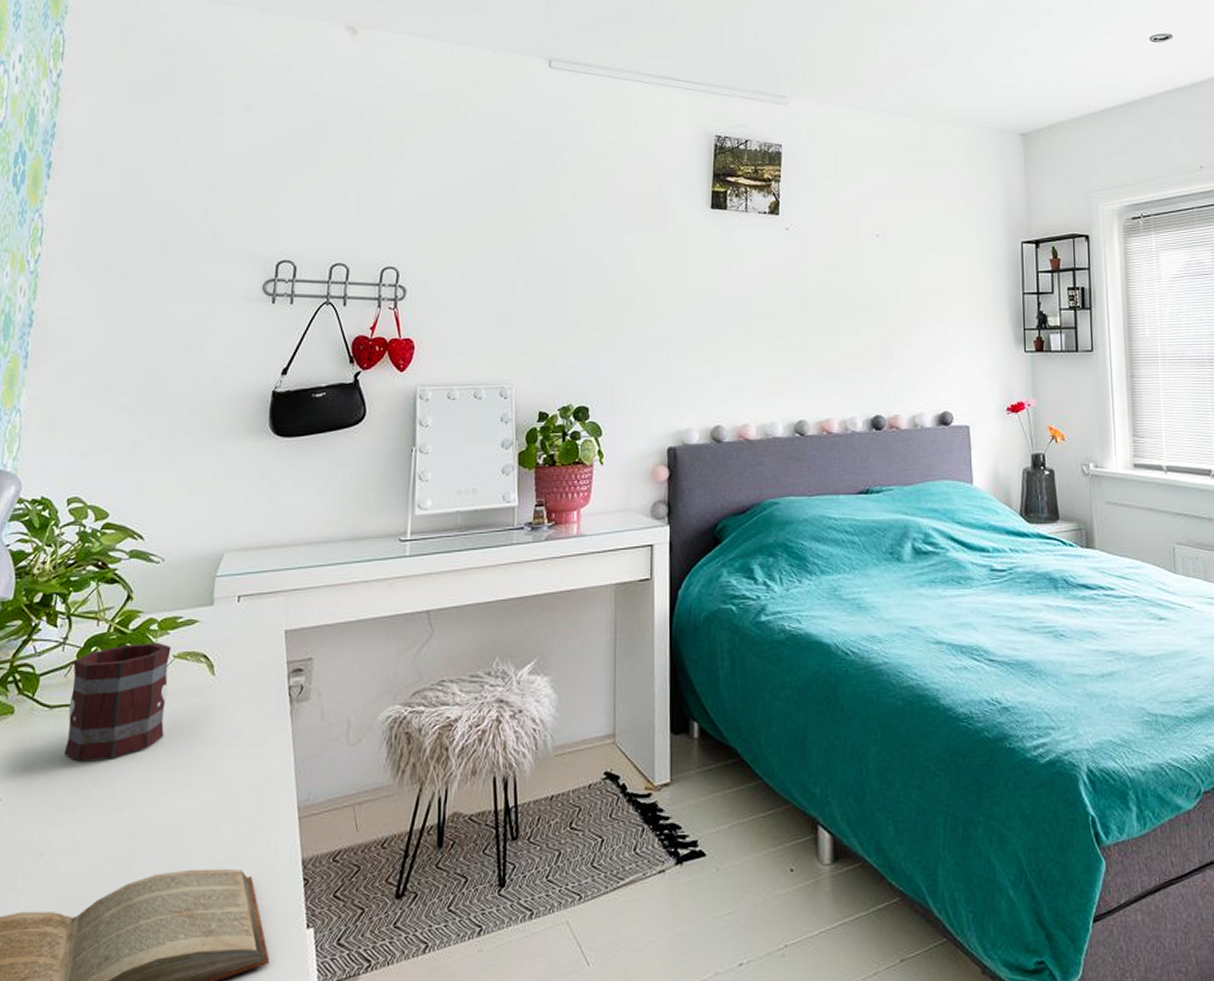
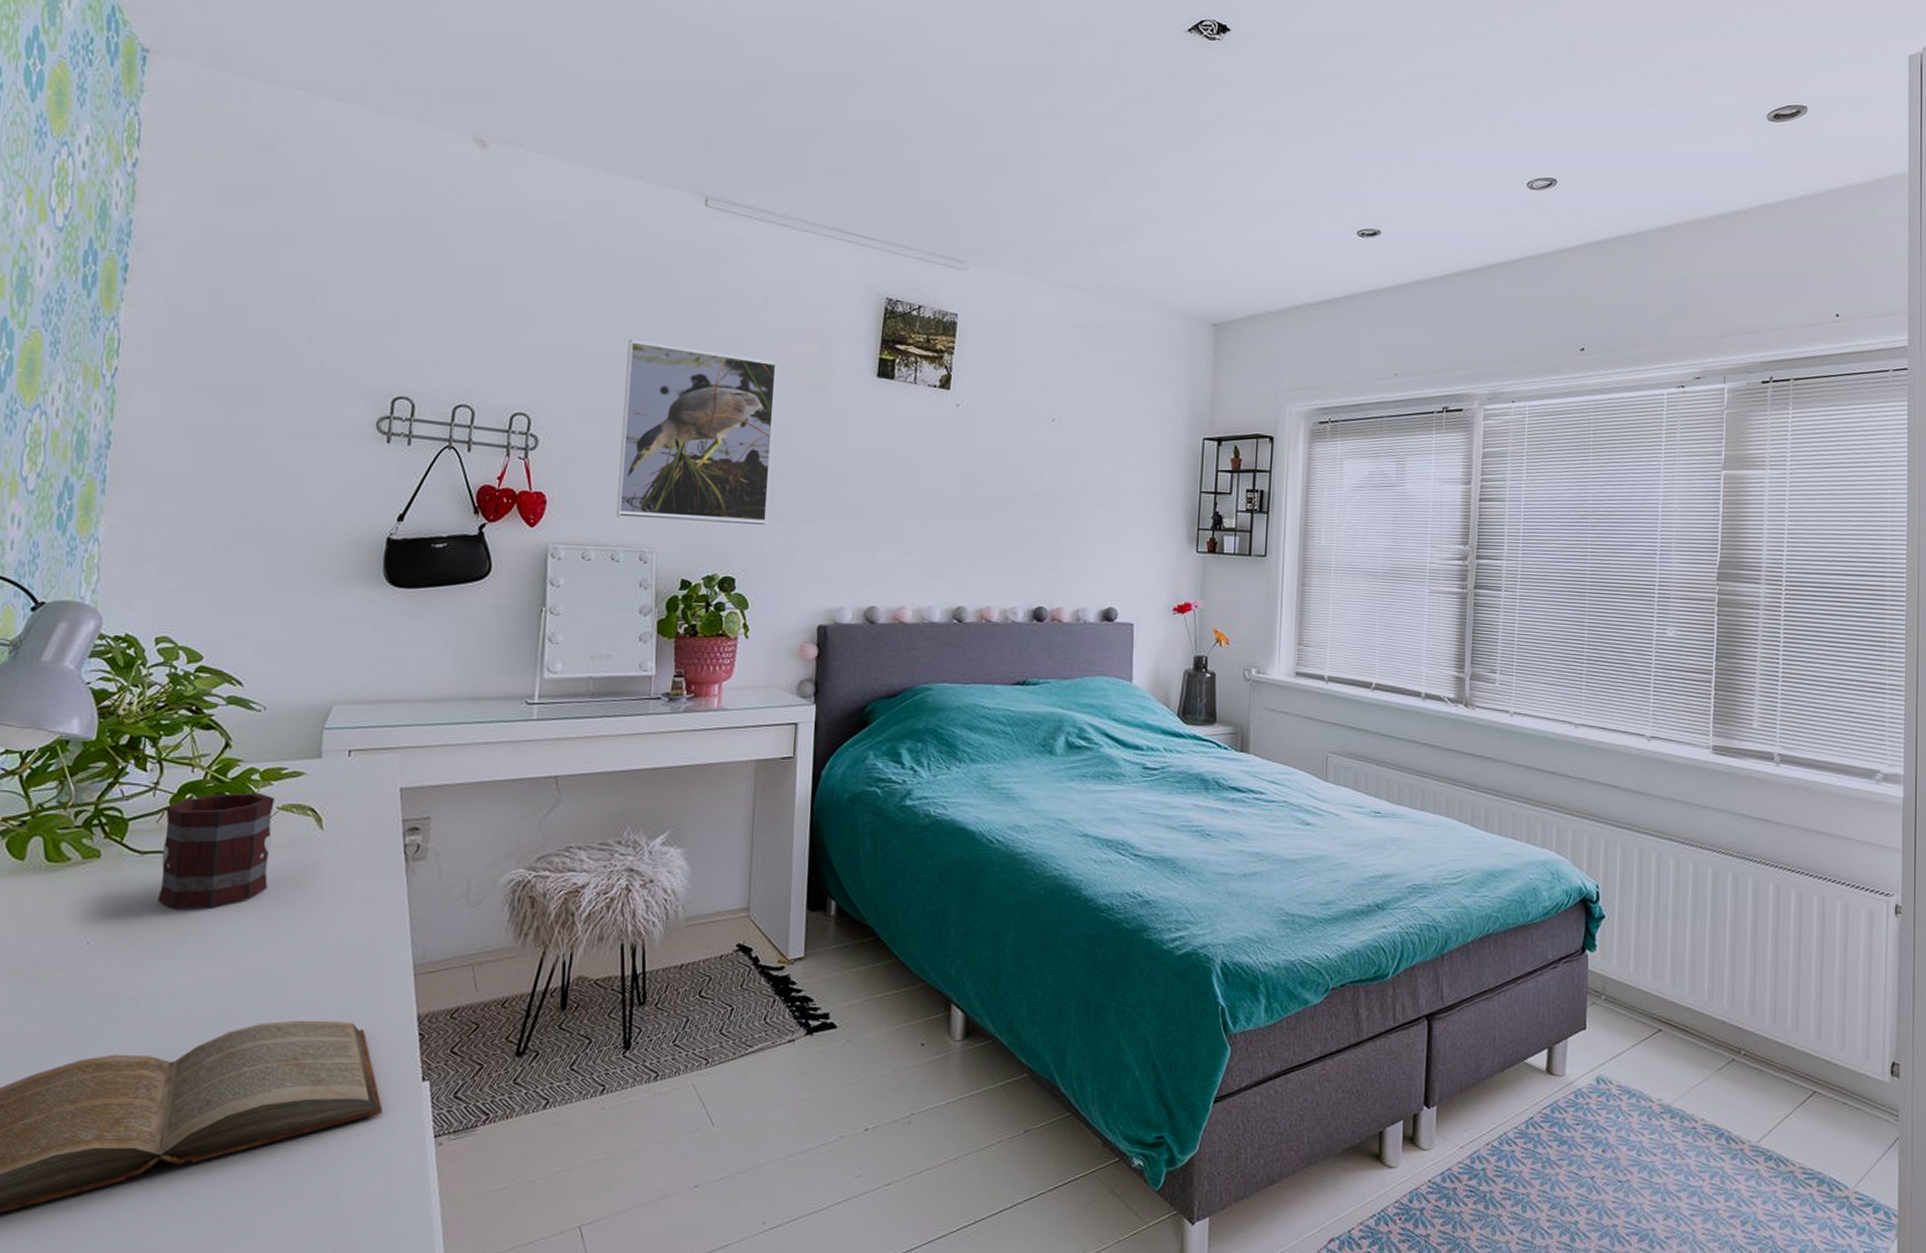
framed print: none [477,191,619,358] -> present [616,339,776,526]

